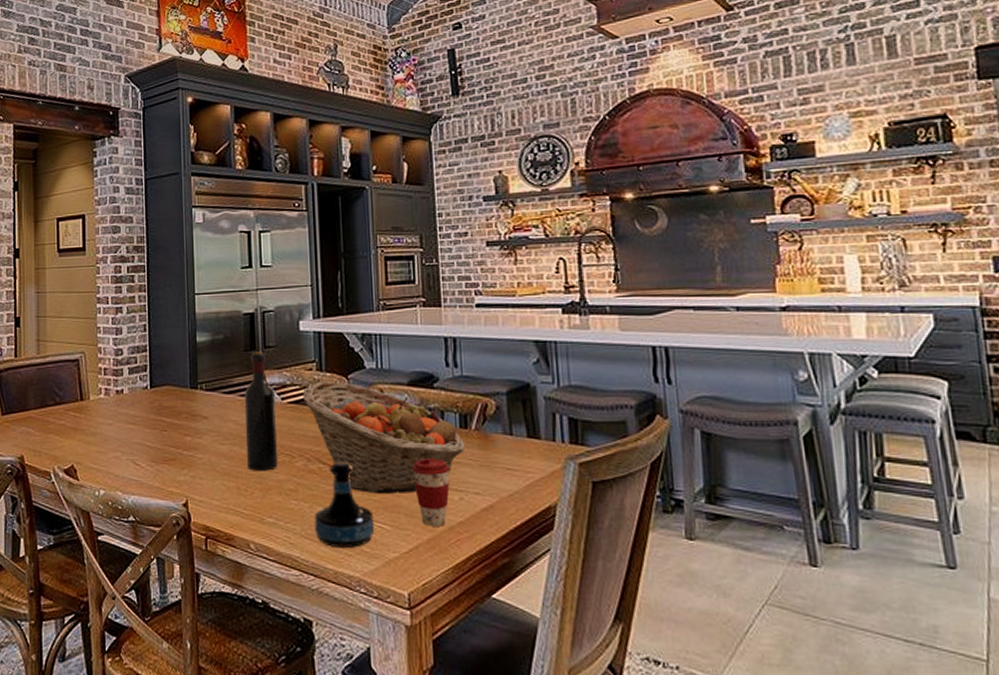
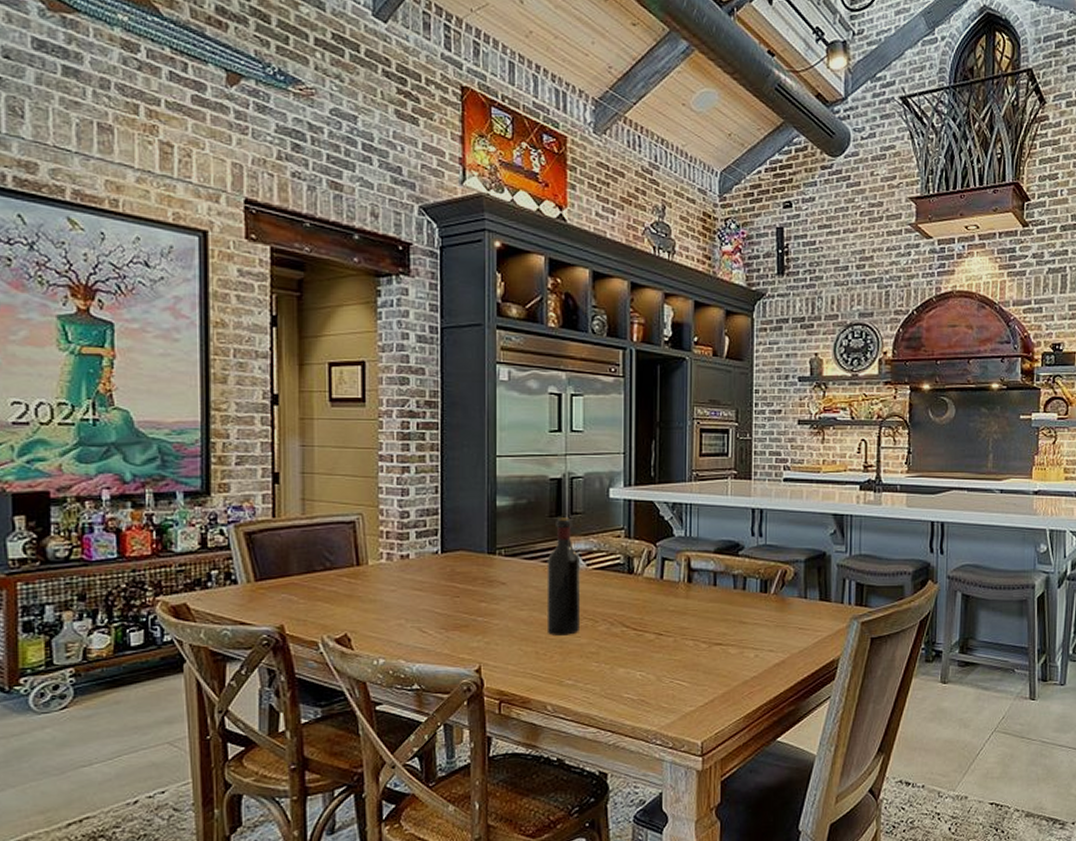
fruit basket: present [303,381,464,495] -> none [609,548,763,655]
tequila bottle: present [314,461,375,548] -> none [614,624,674,705]
coffee cup: present [412,458,450,526] -> none [713,620,748,681]

